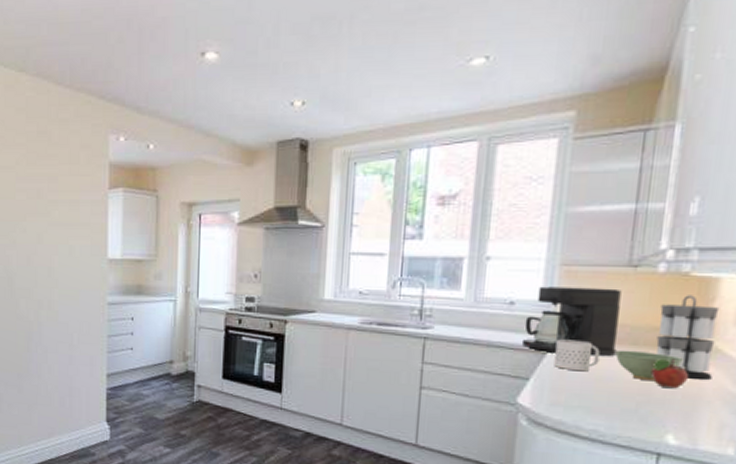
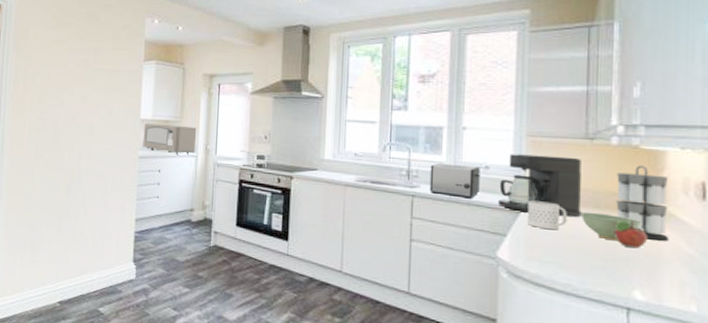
microwave: none [112,264,175,299] -> present [143,123,197,155]
toaster: none [444,300,505,340] -> present [429,163,481,199]

